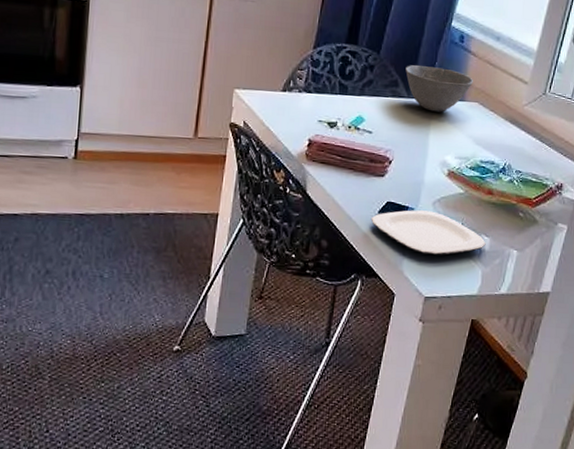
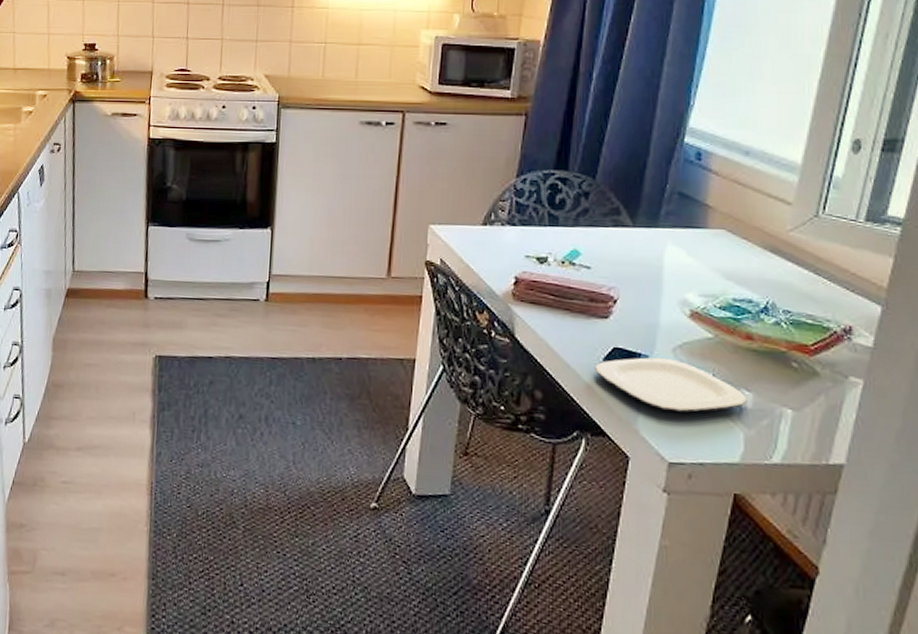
bowl: present [405,65,473,112] -> none [628,189,717,242]

